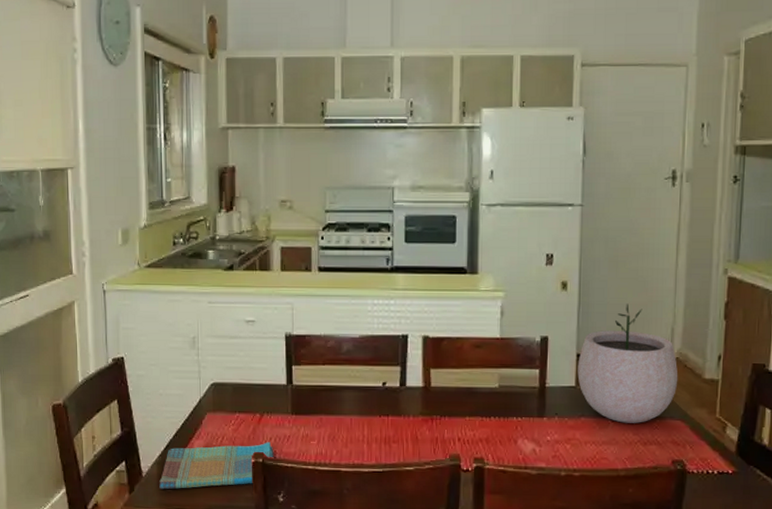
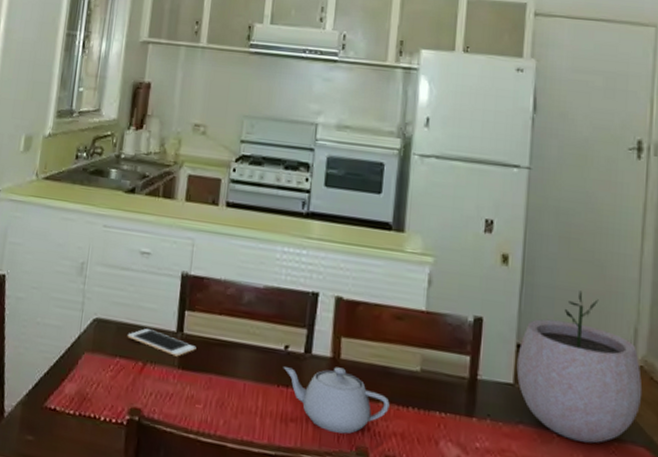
dish towel: present [159,442,274,490] -> none [20,388,153,446]
cell phone: none [243,386,306,405] -> present [127,328,196,357]
teapot: none [383,394,475,446] -> present [283,367,390,434]

